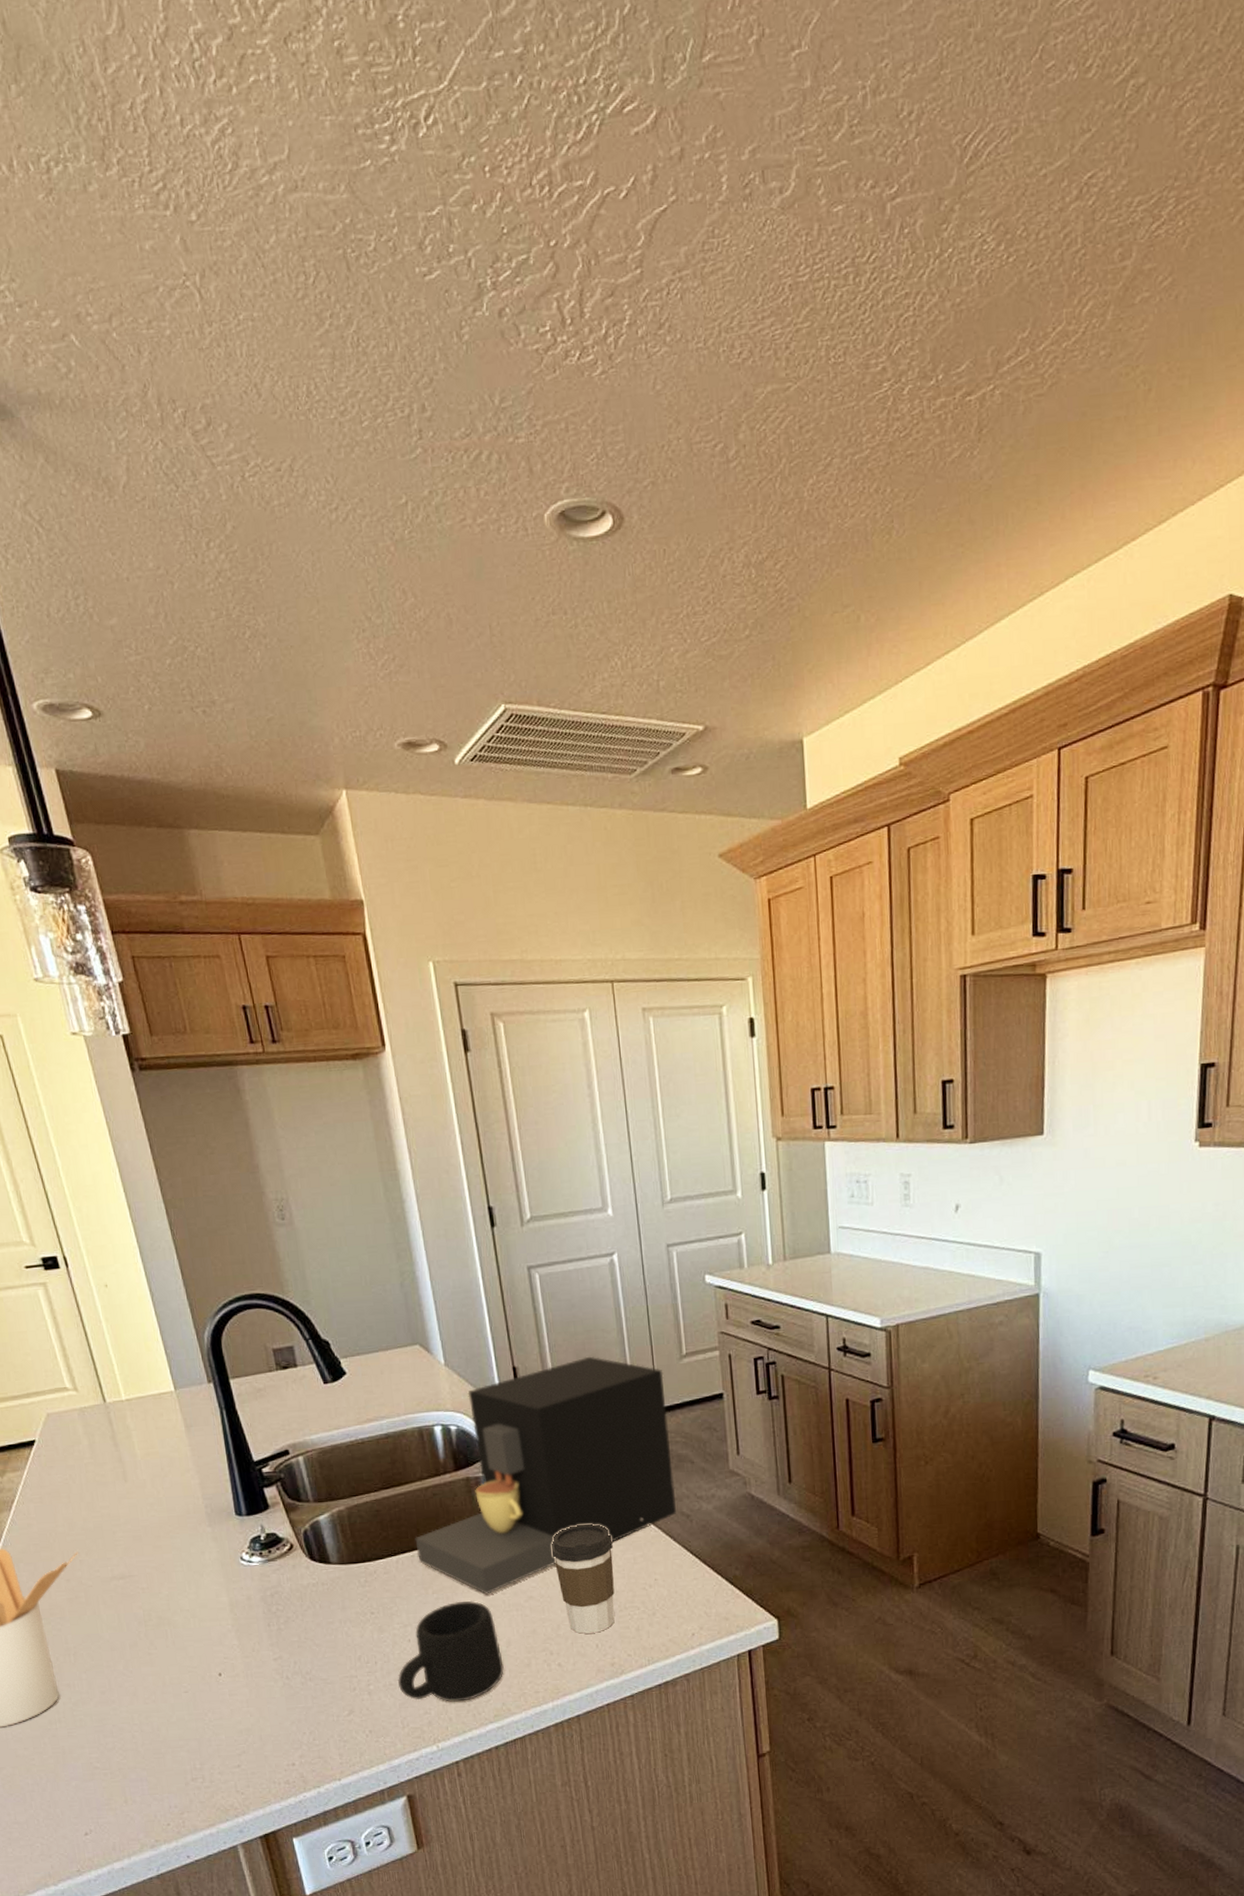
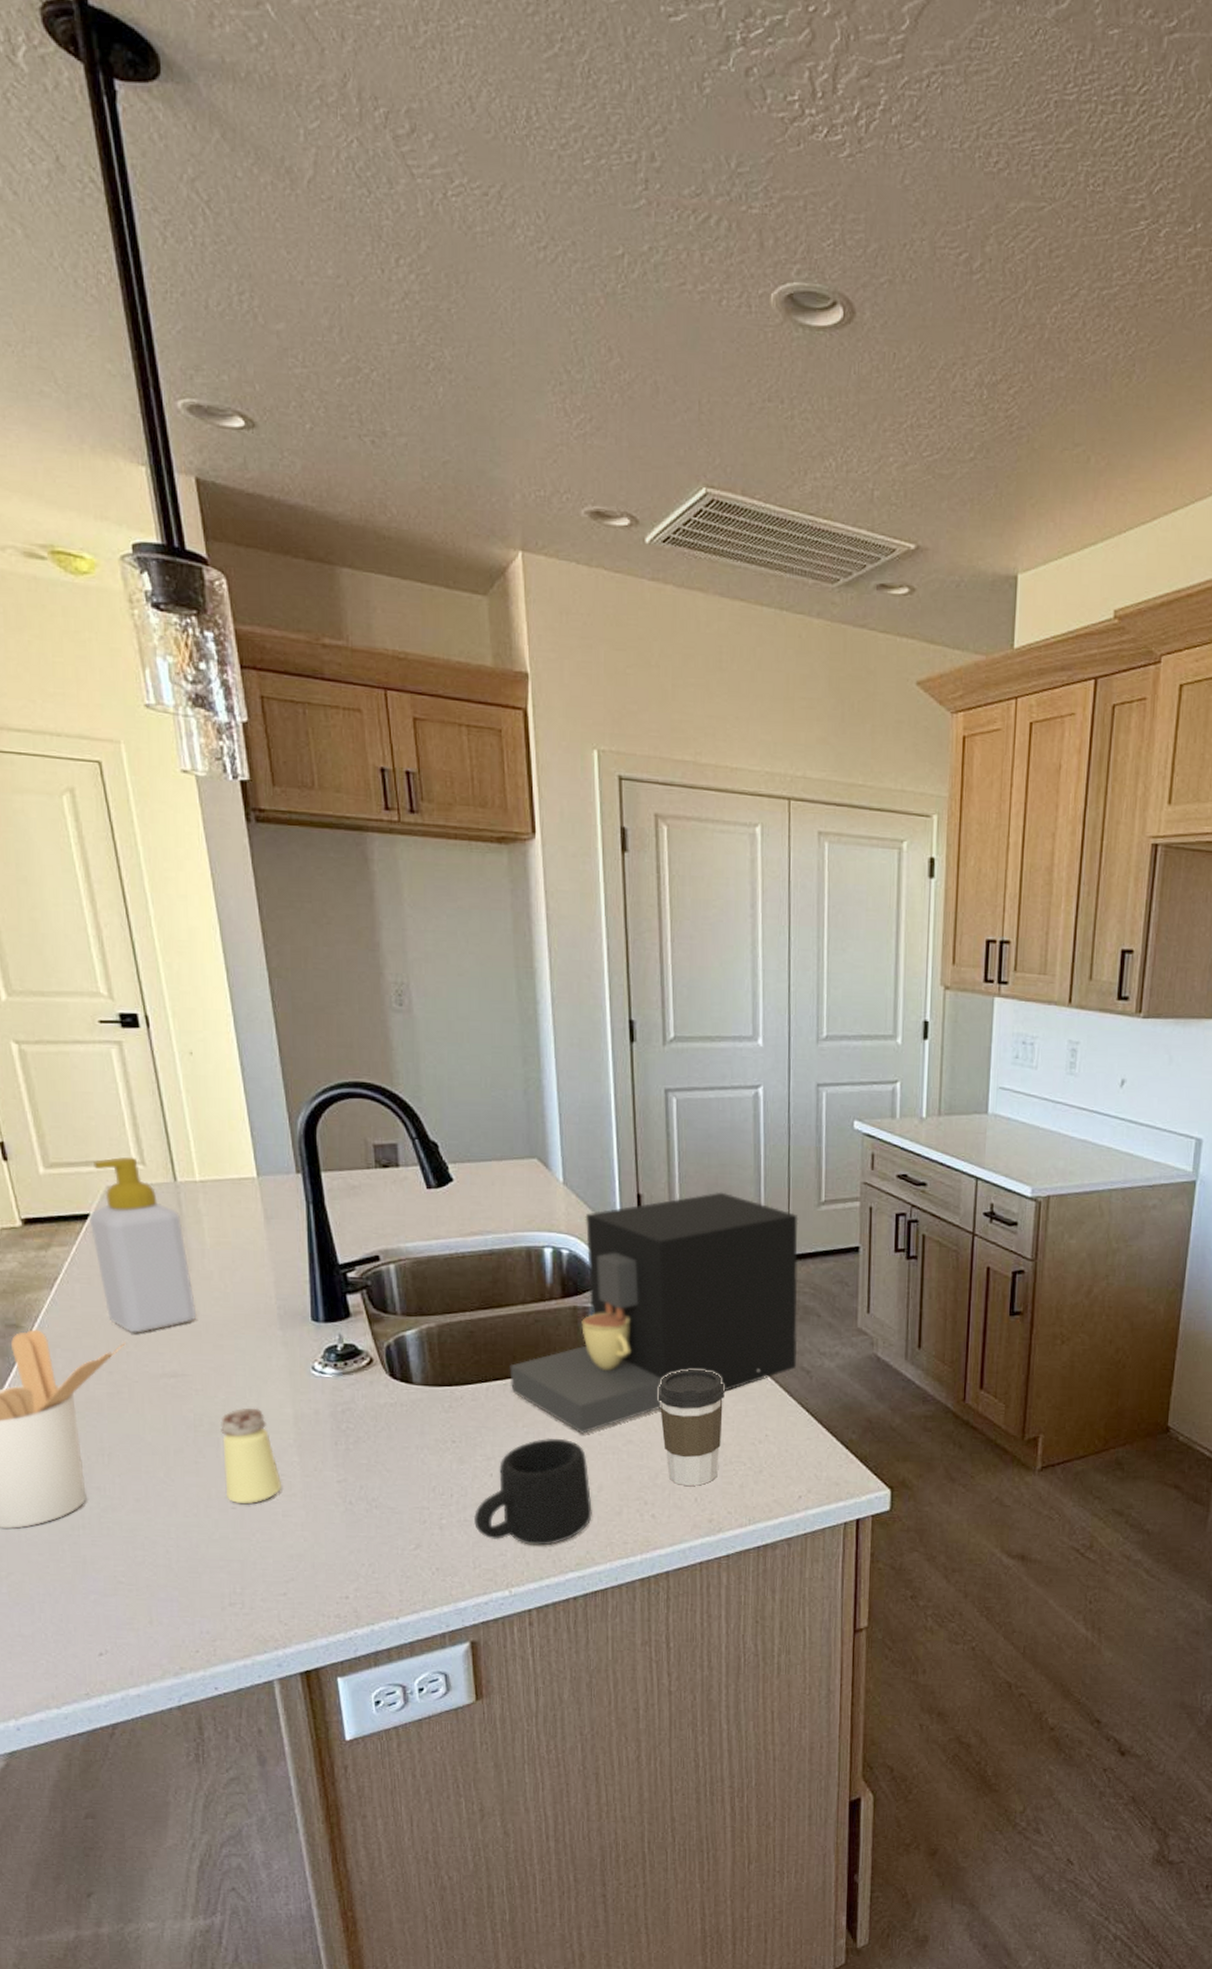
soap bottle: none [34,1385,136,1543] -> present [89,1156,197,1333]
saltshaker: none [166,1599,225,1688] -> present [220,1408,281,1505]

